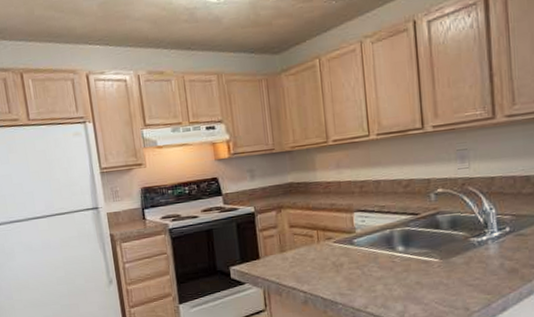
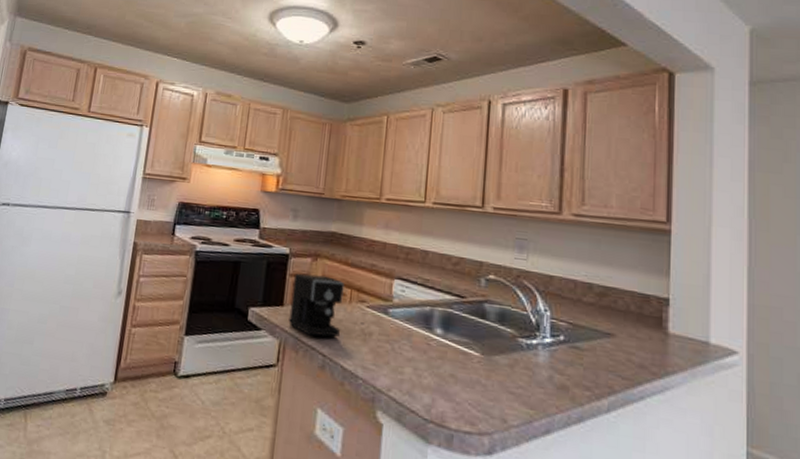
coffee maker: none [263,224,335,279] -> present [289,273,365,337]

